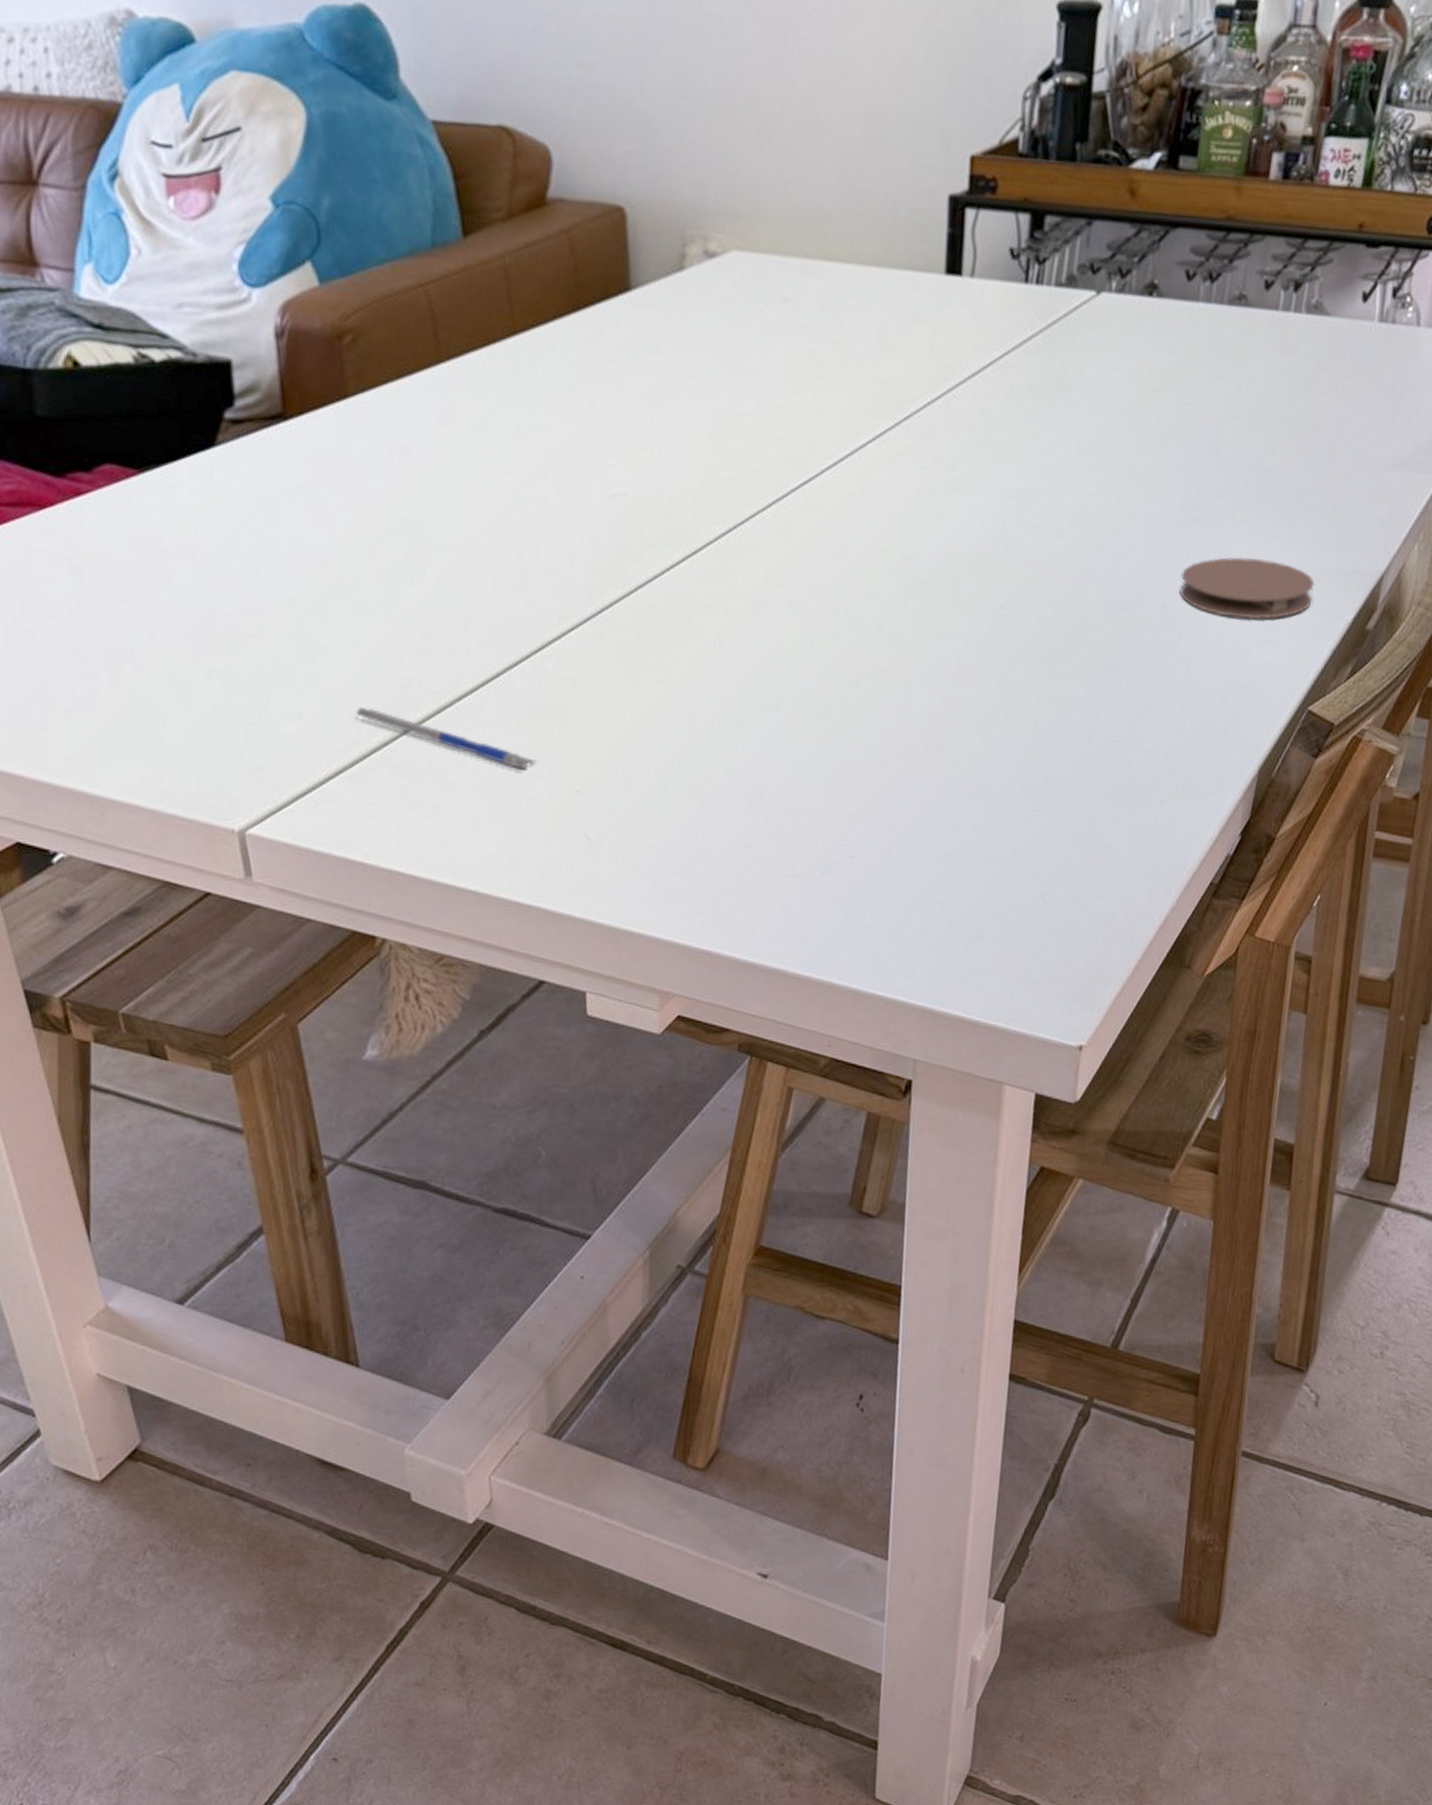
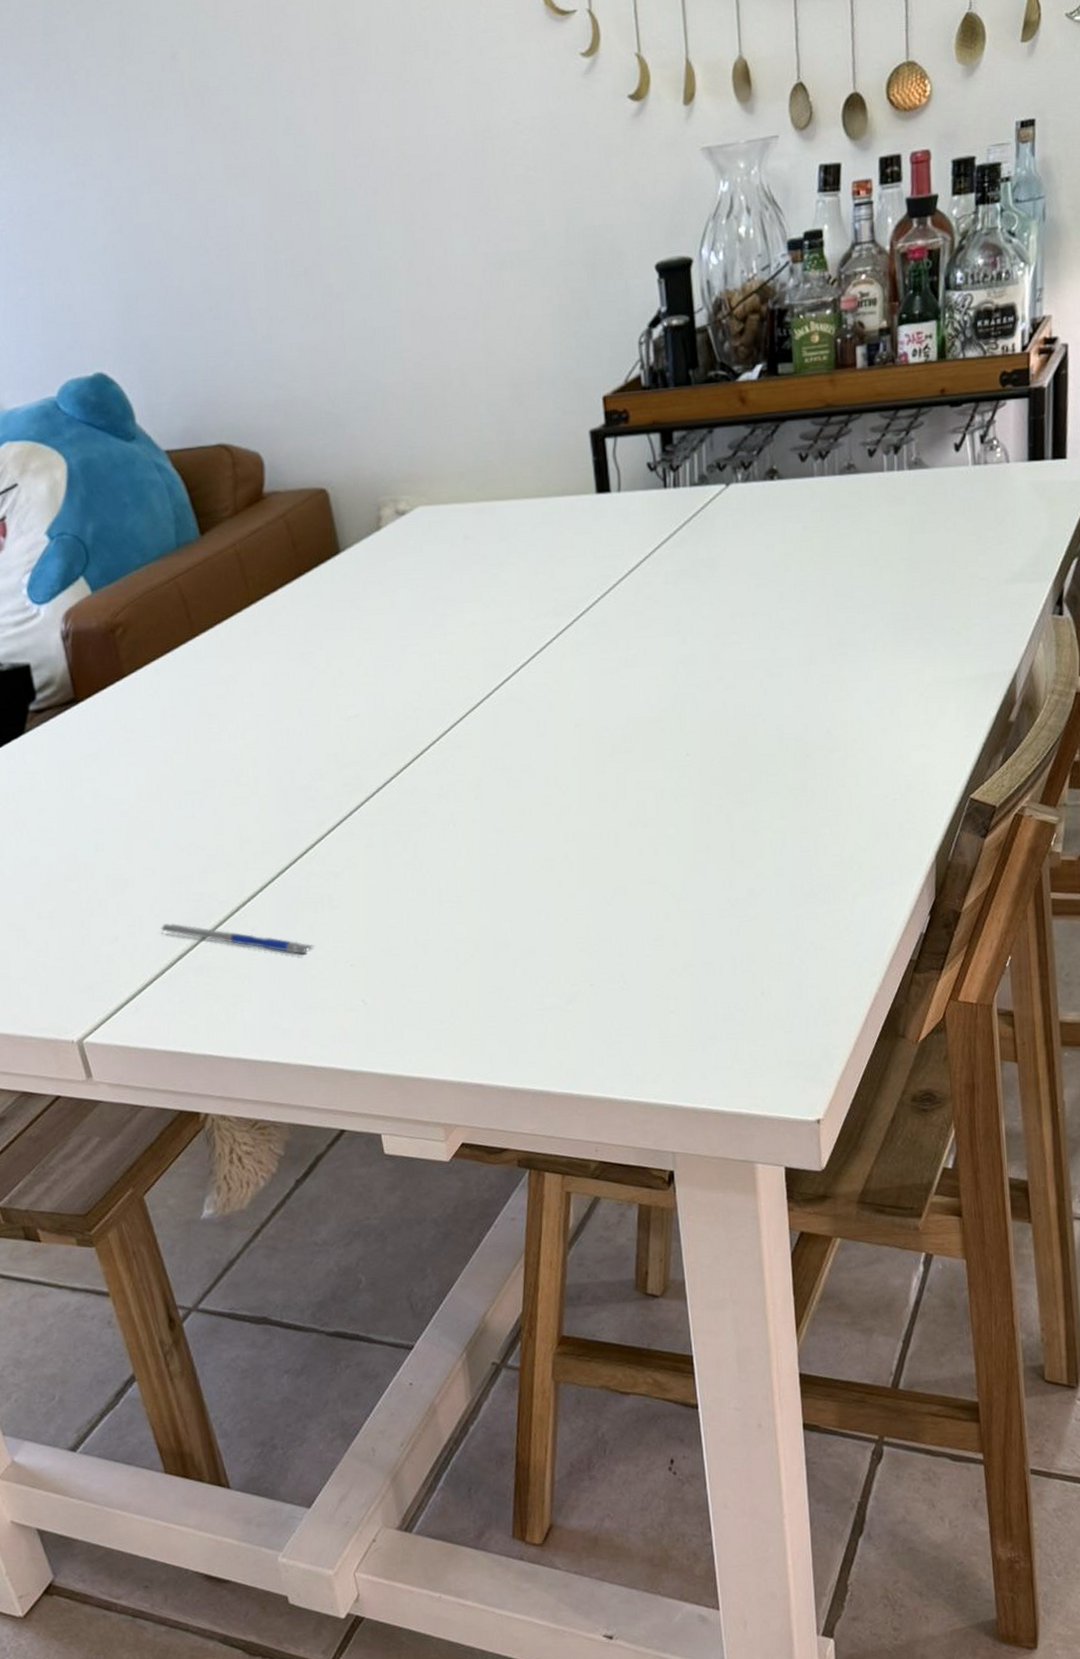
coaster: present [1180,557,1315,620] -> none [837,677,957,731]

